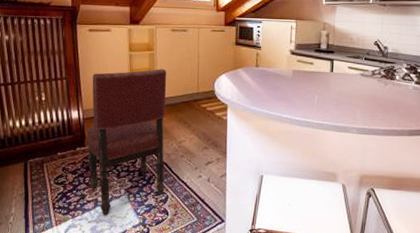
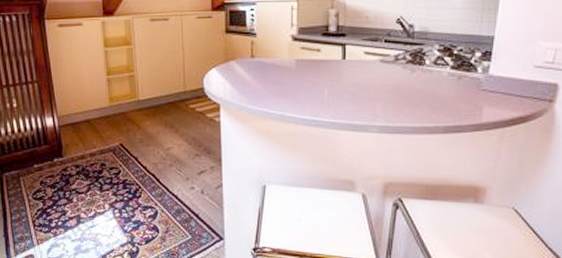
dining chair: present [87,69,167,215] -> none [65,66,153,233]

